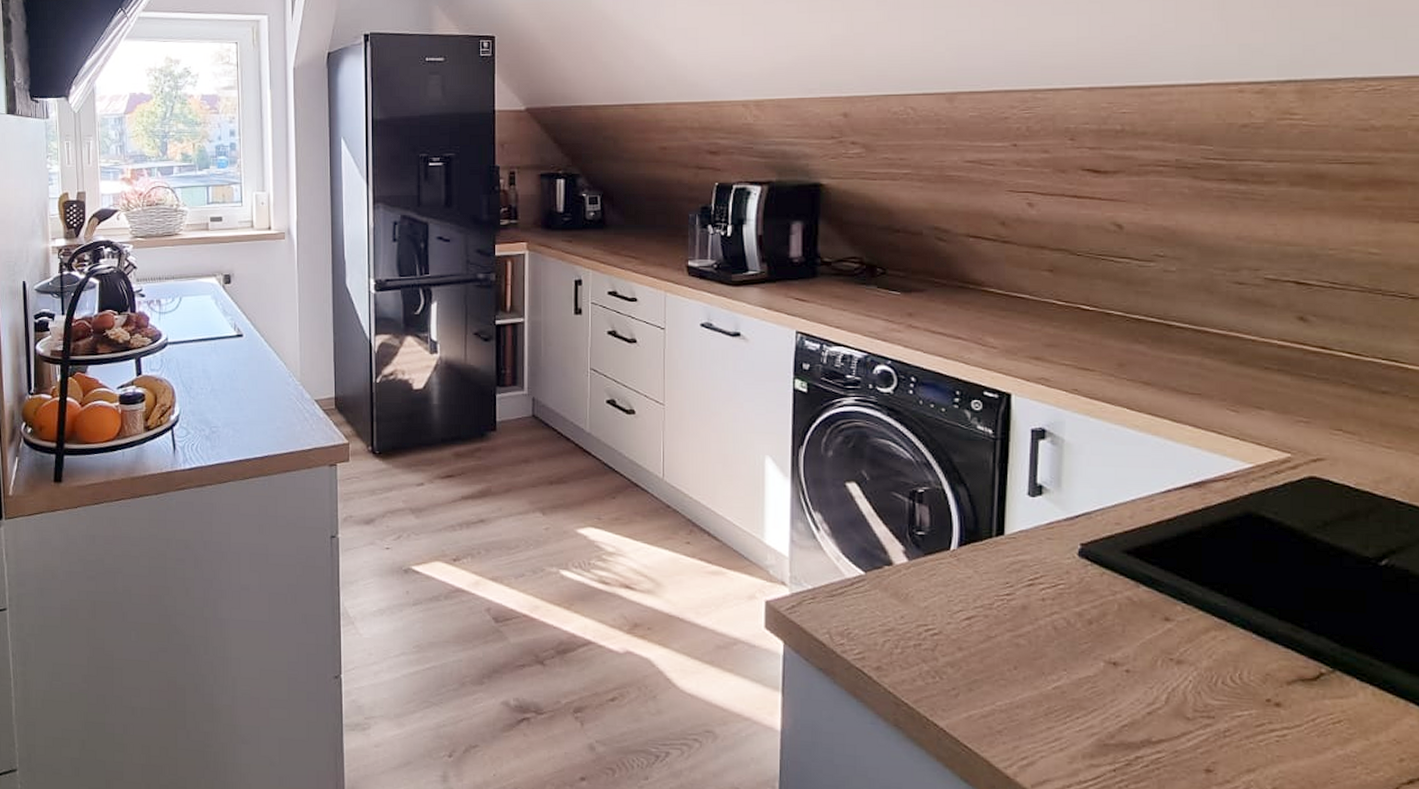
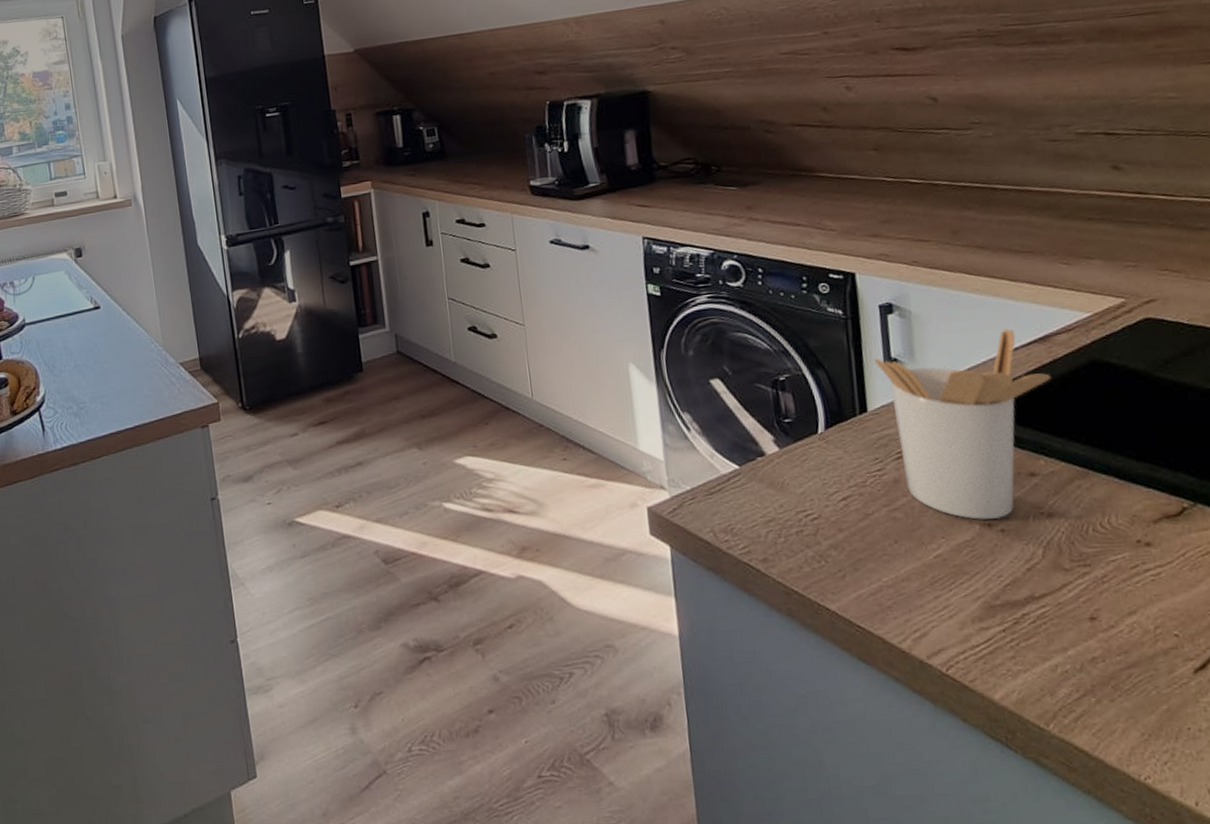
utensil holder: none [1019,469,1202,658] -> present [875,328,1052,520]

